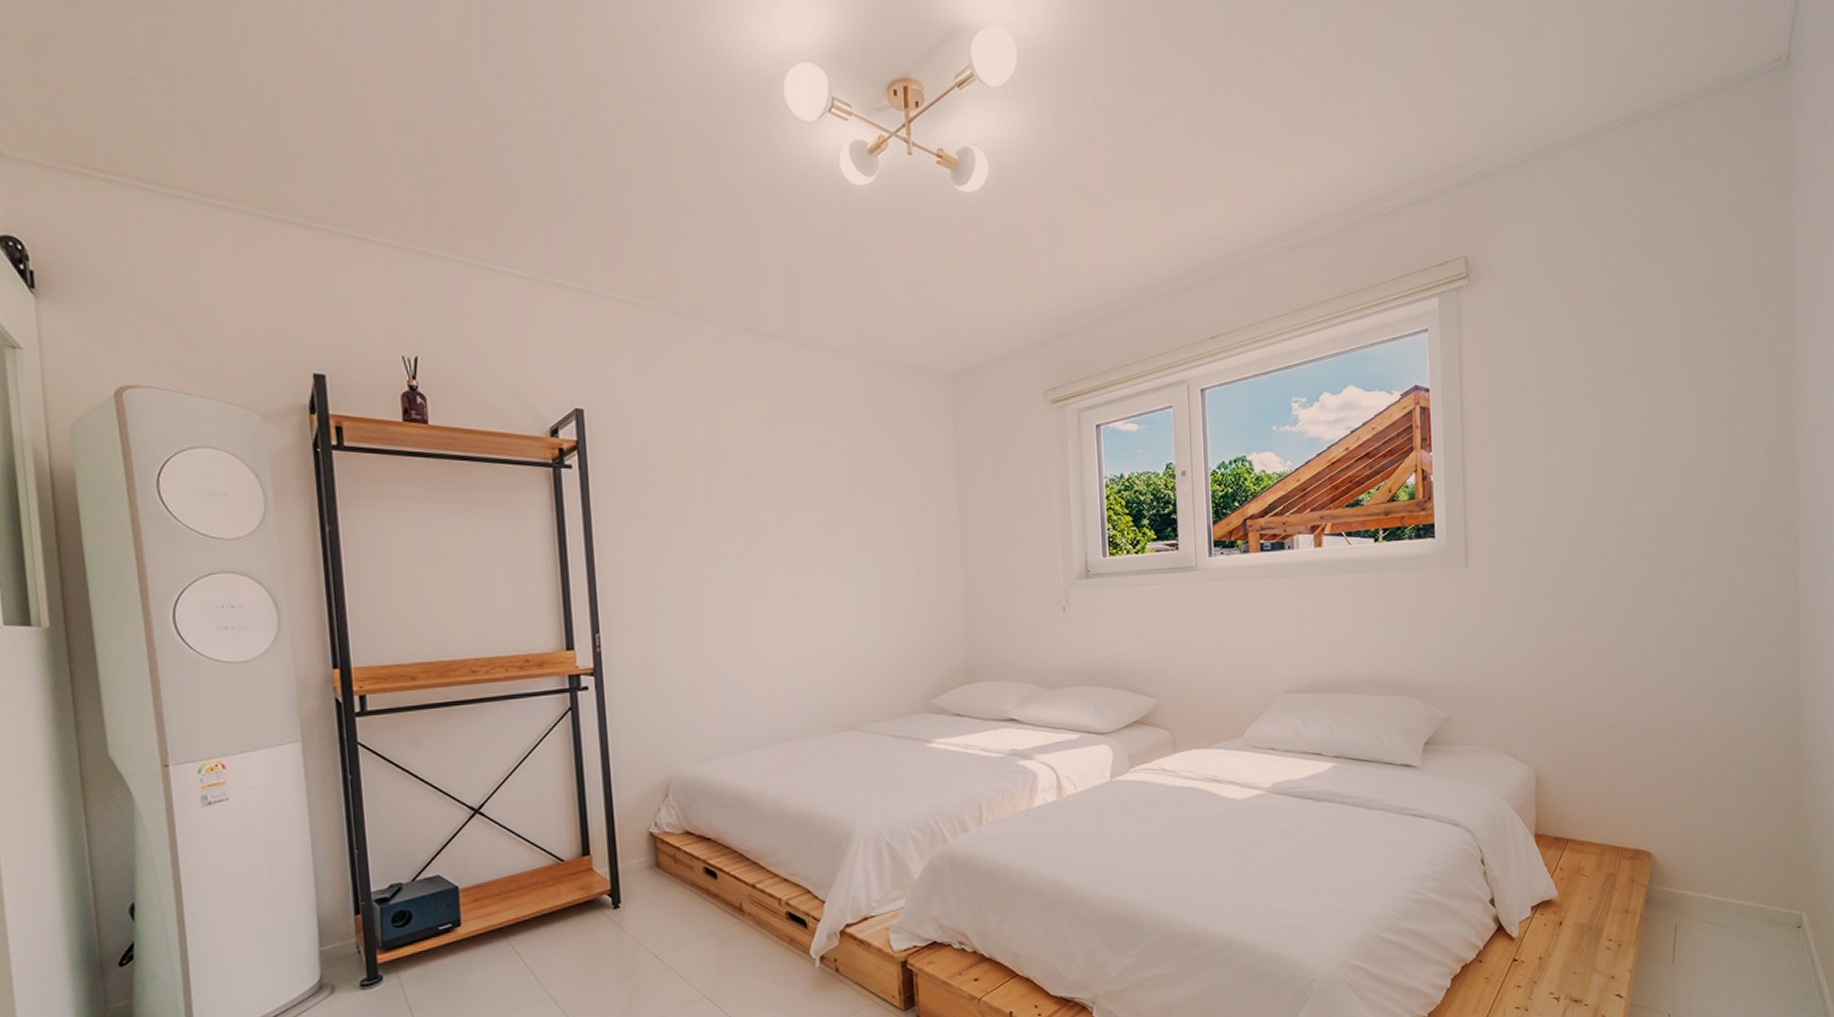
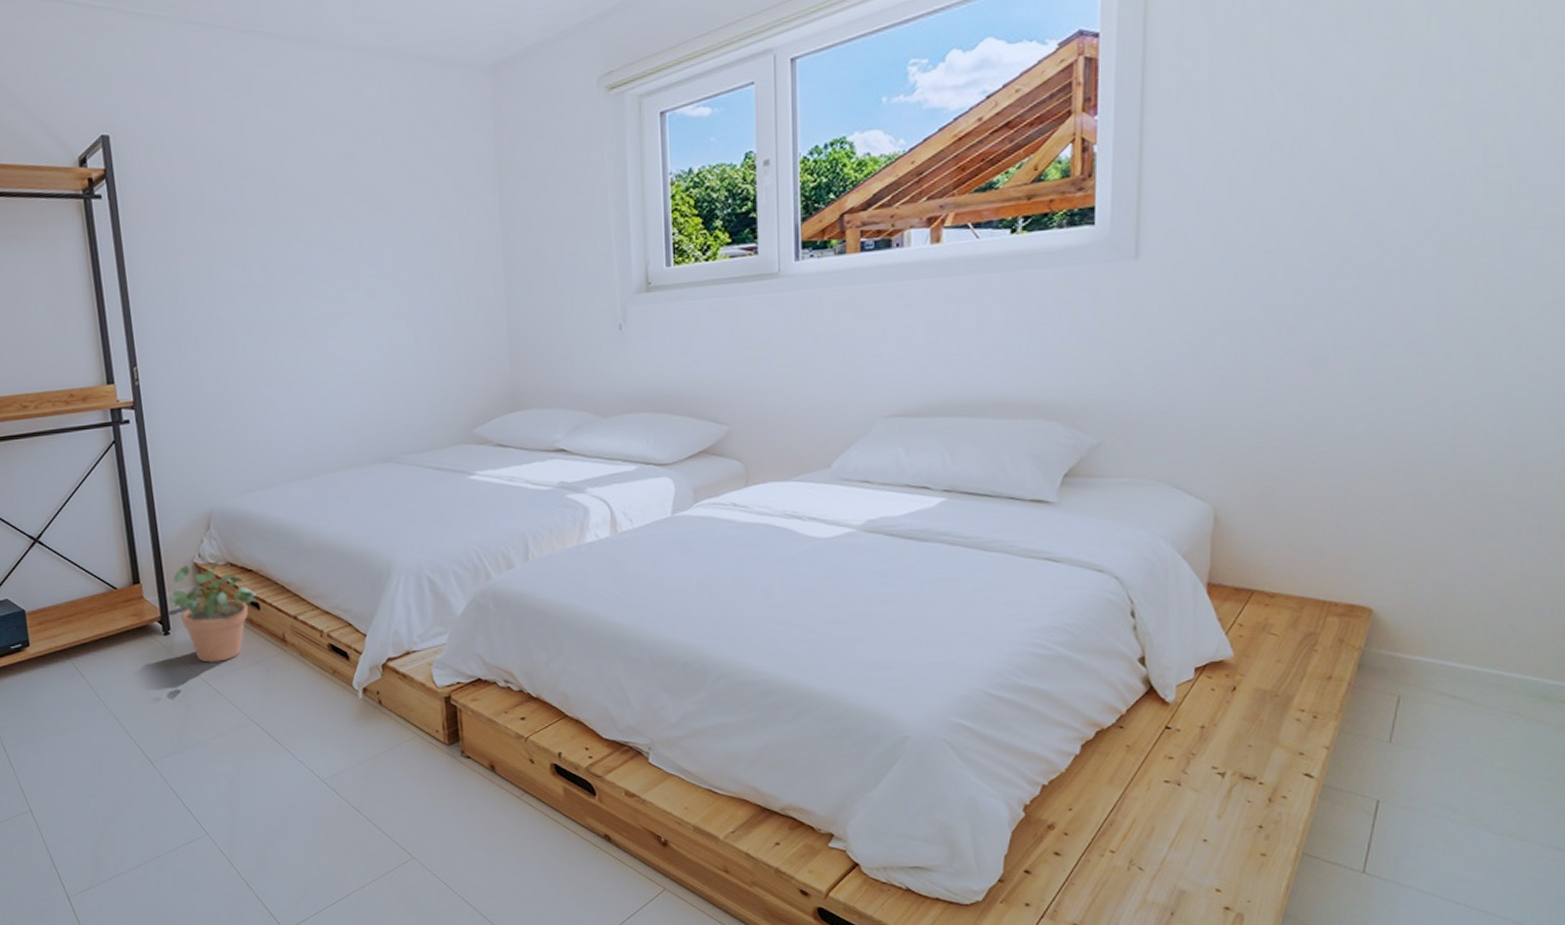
potted plant: none [619,829,715,937] -> present [167,560,258,664]

